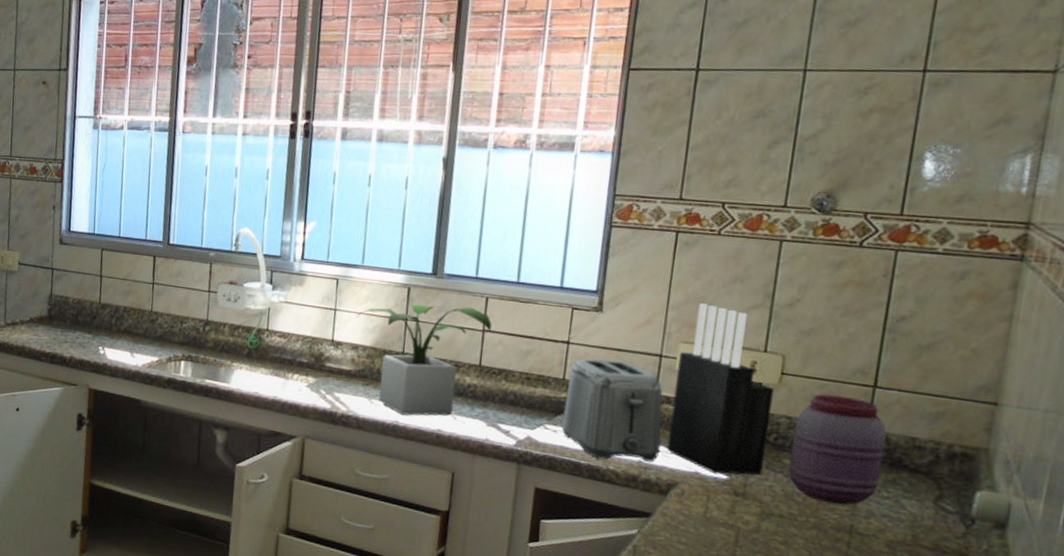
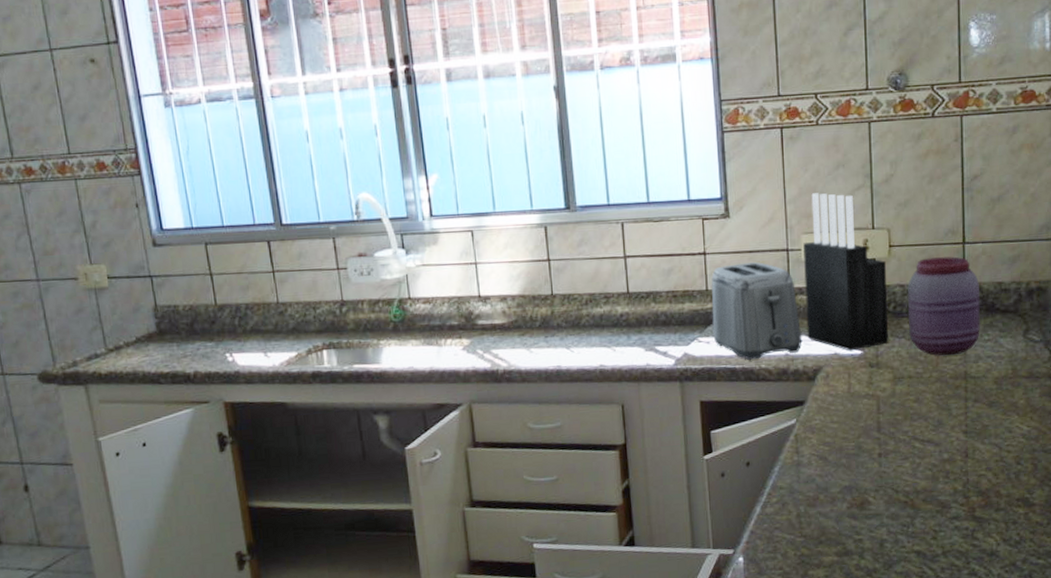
potted plant: present [356,304,492,416] -> none [498,235,633,358]

